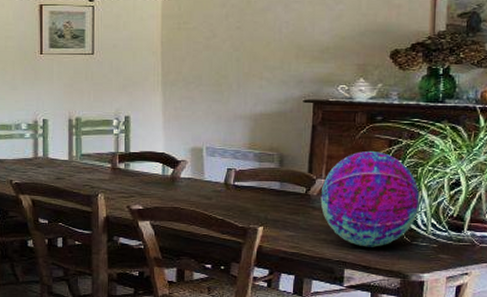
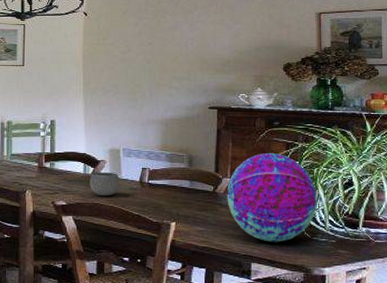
bowl: none [168,173,202,200] -> present [89,171,119,196]

